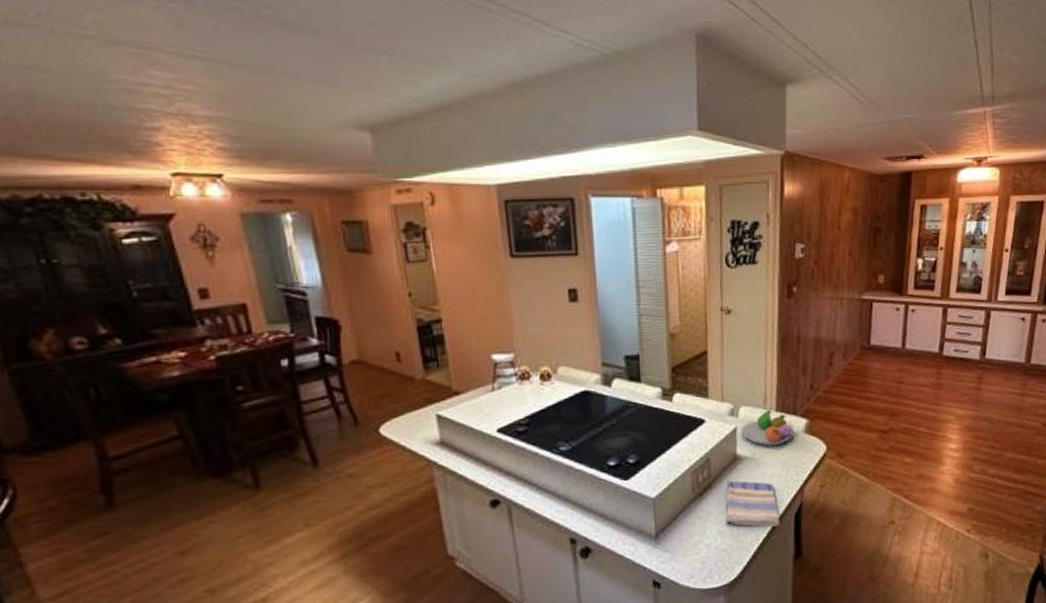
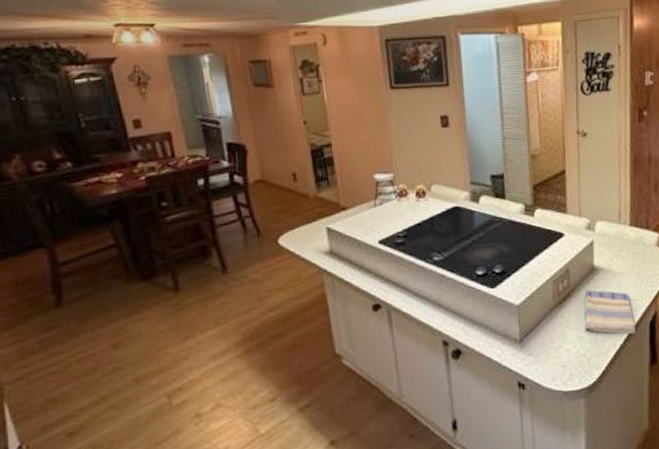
fruit bowl: present [741,410,794,446] -> none [597,225,647,258]

